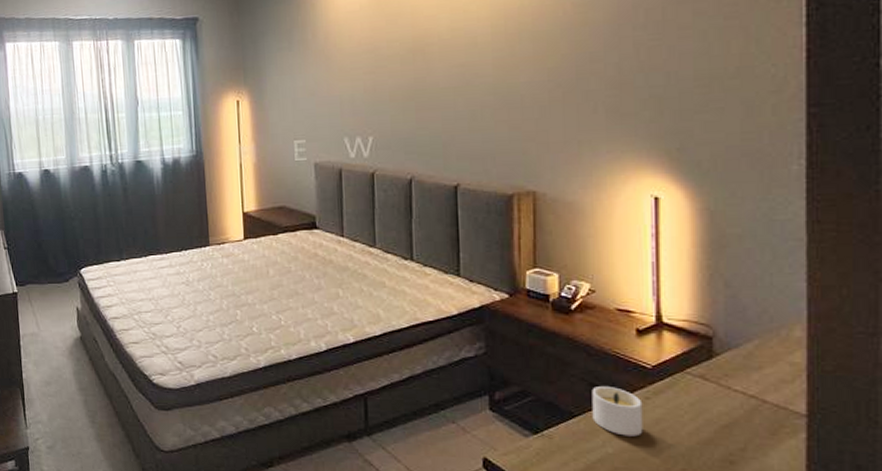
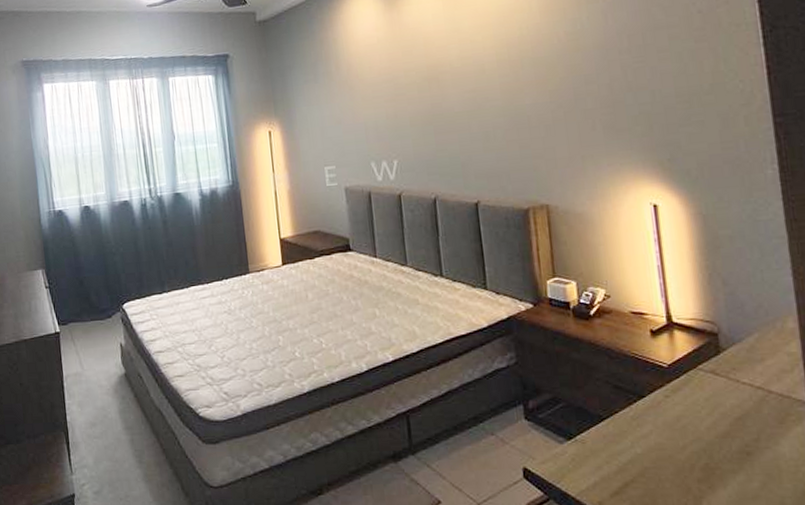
candle: present [592,385,643,437] -> none [616,387,667,435]

